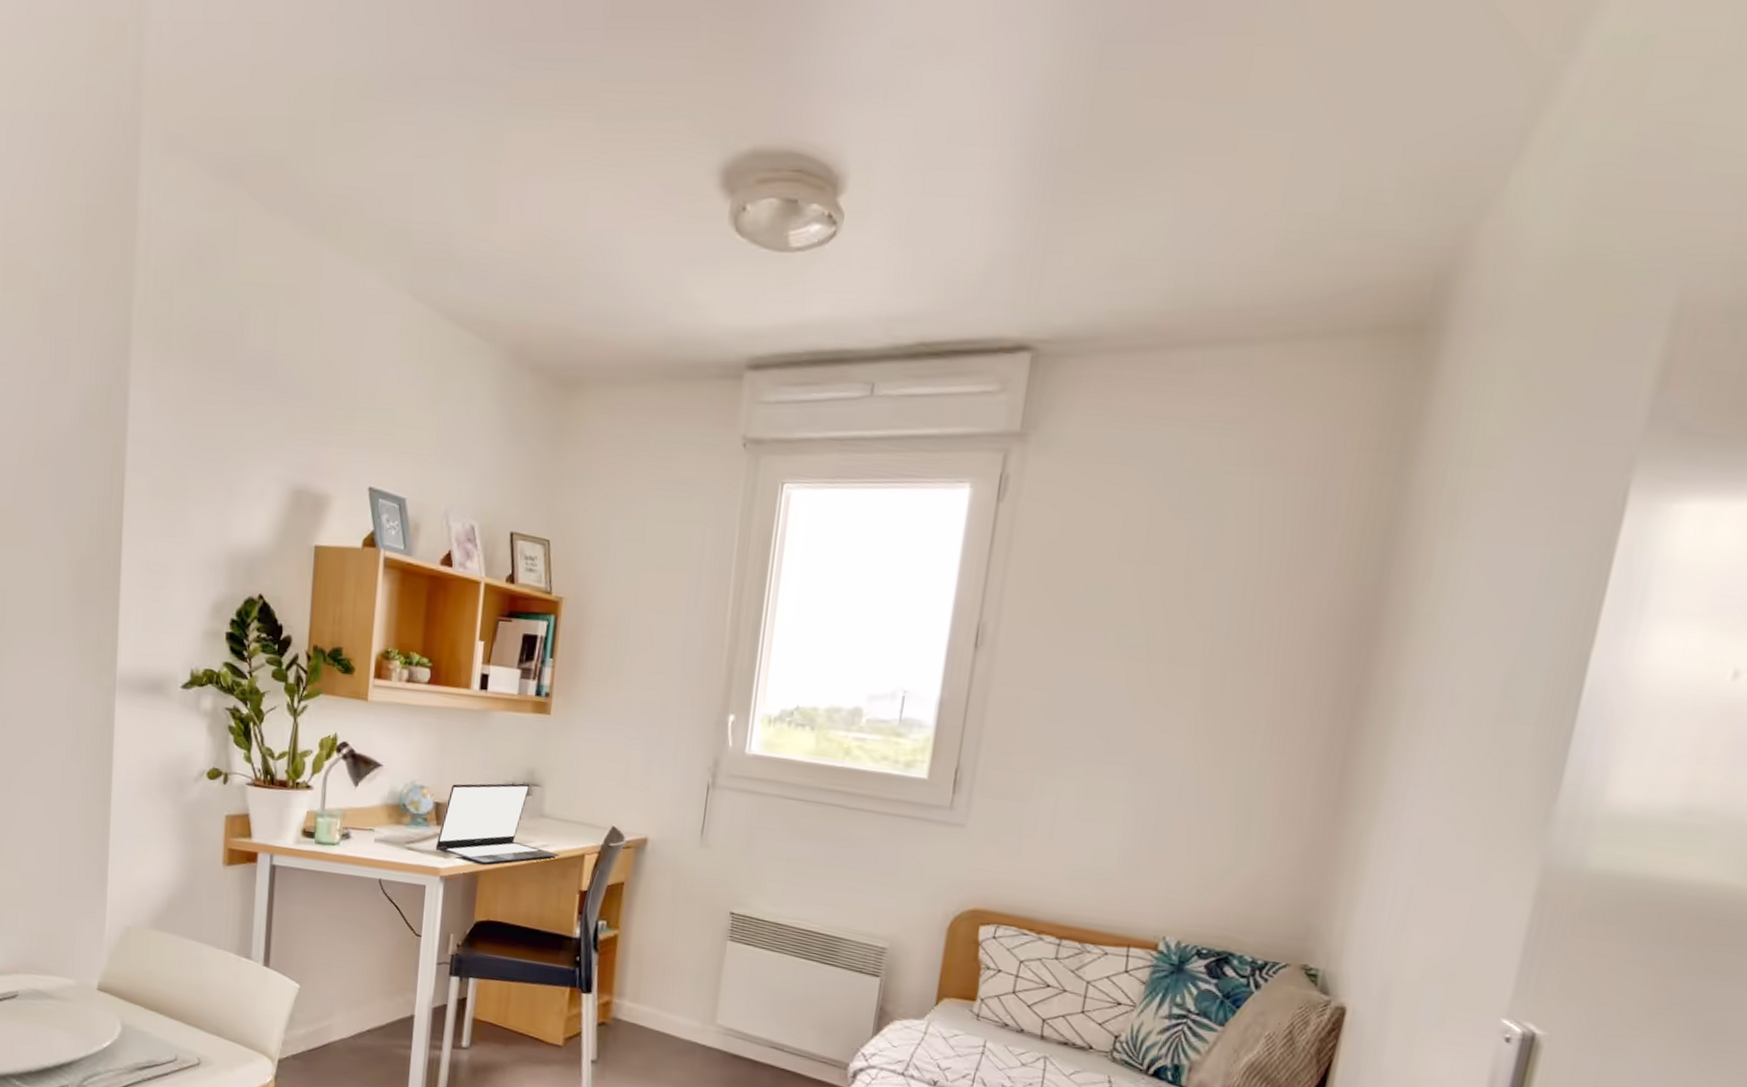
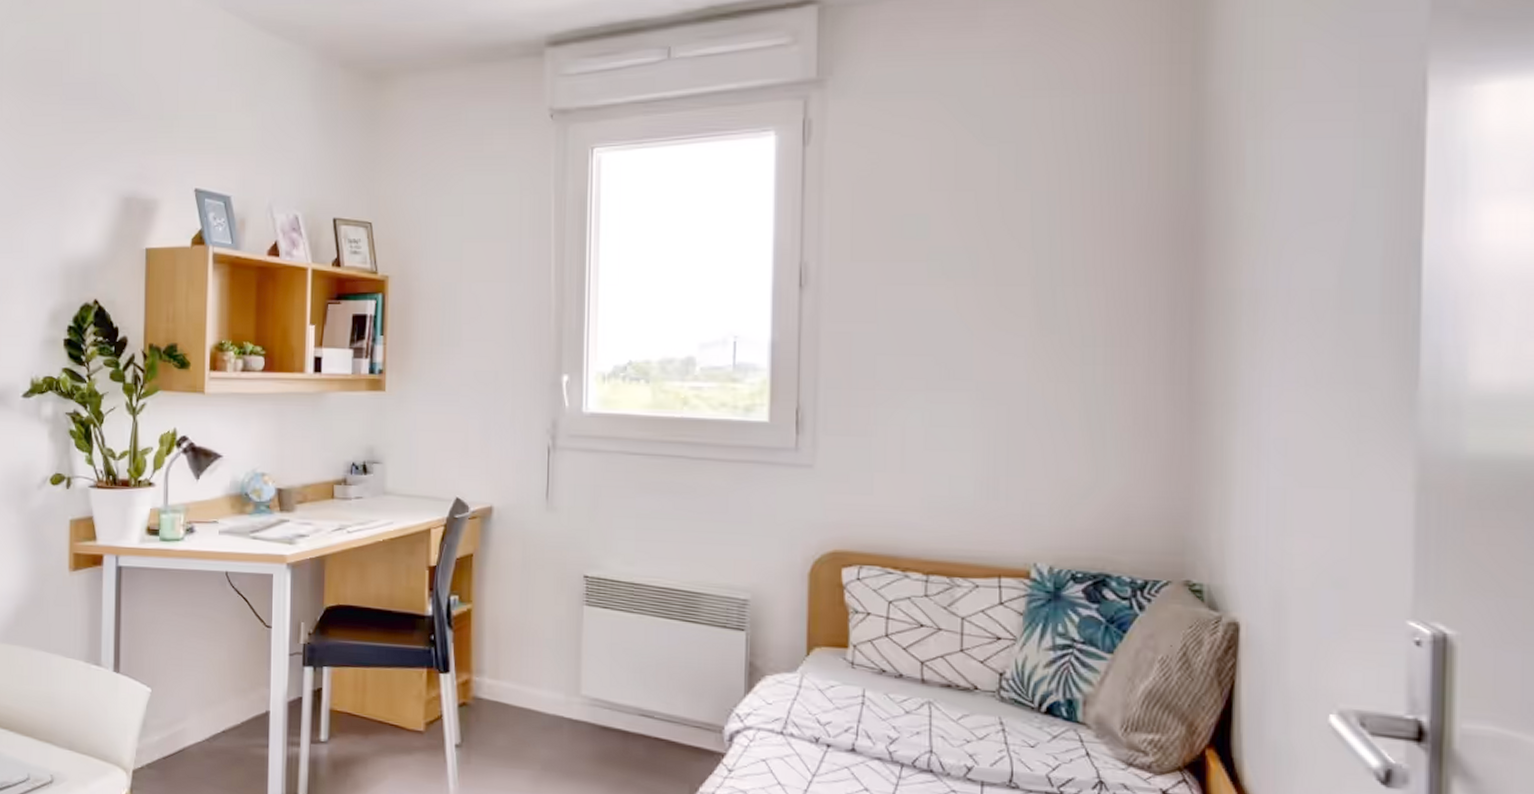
laptop: present [435,782,559,864] -> none [280,461,405,547]

